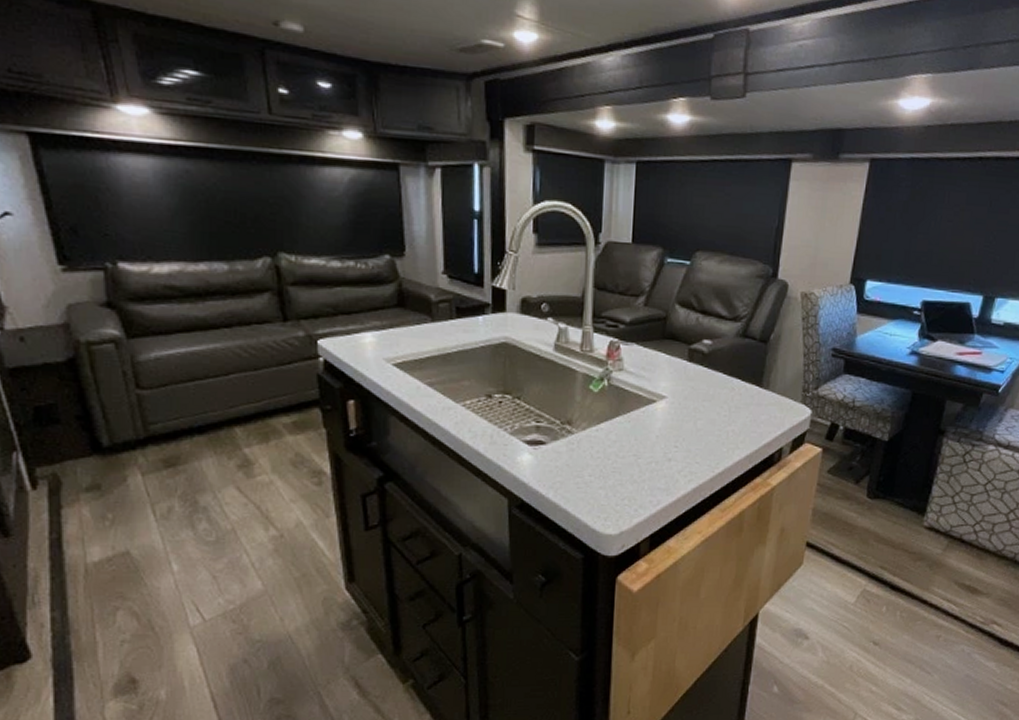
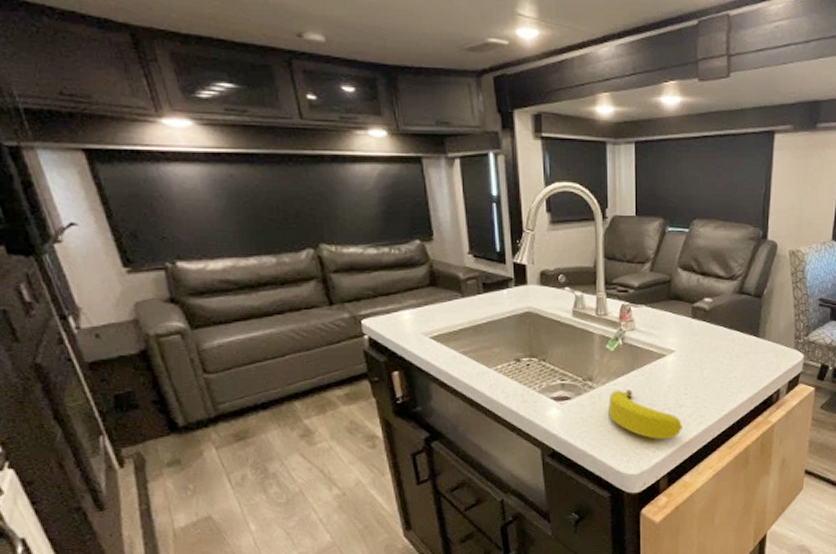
fruit: none [586,437,670,497] -> present [607,389,682,440]

